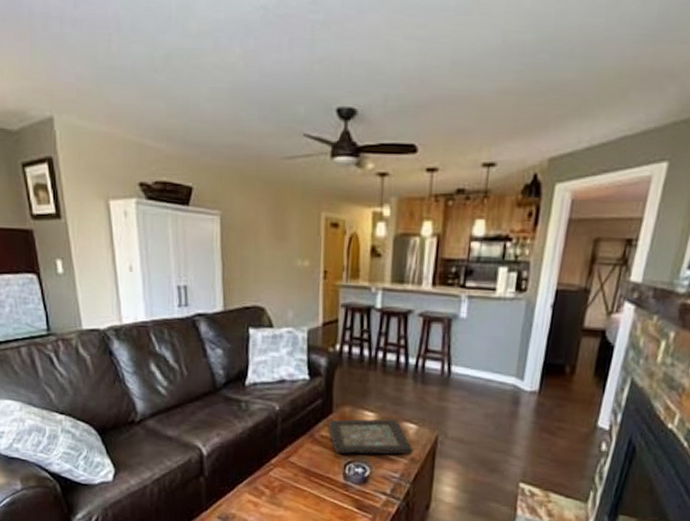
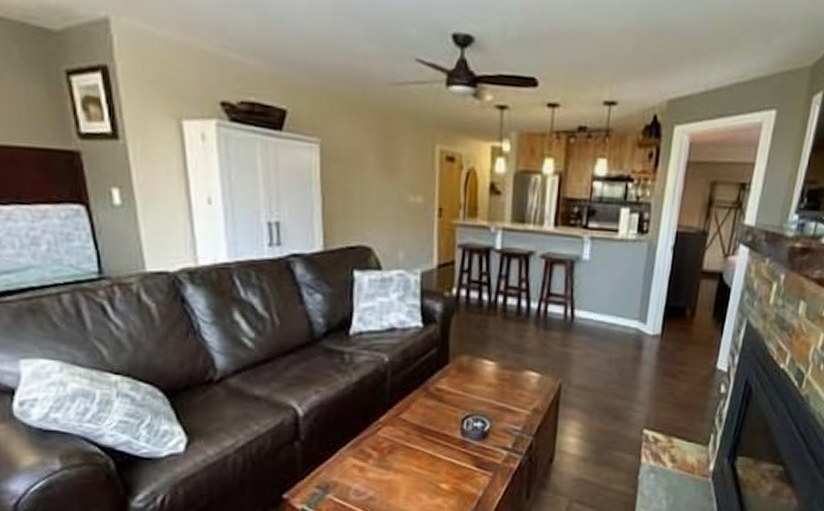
decorative tray: present [328,418,414,455] -> none [444,368,536,408]

